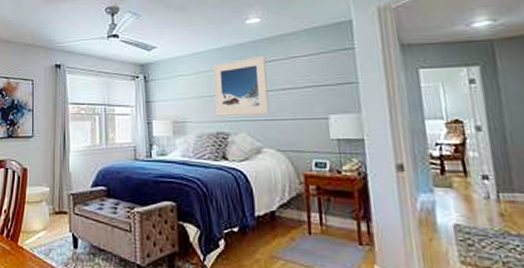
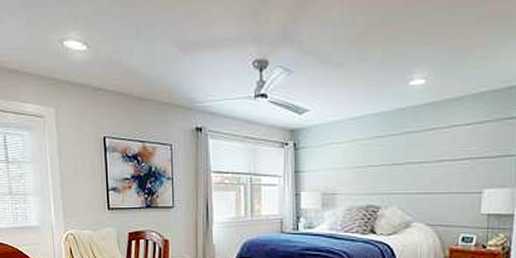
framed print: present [213,55,270,116] -> none [367,122,427,188]

